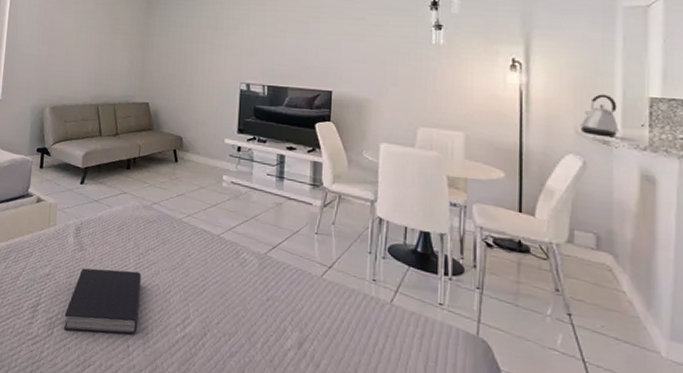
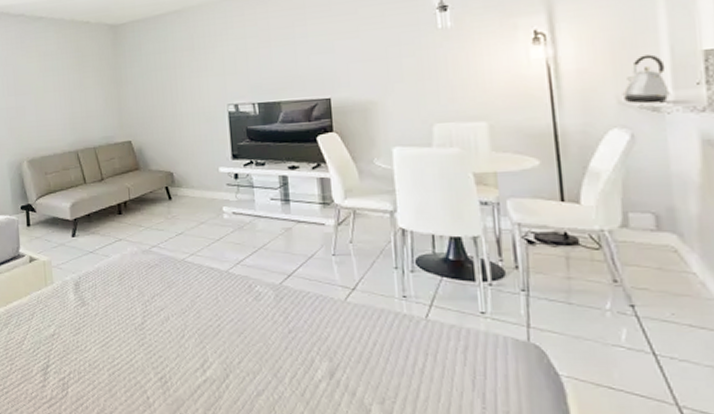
book: present [64,268,141,335] -> none [76,320,155,389]

